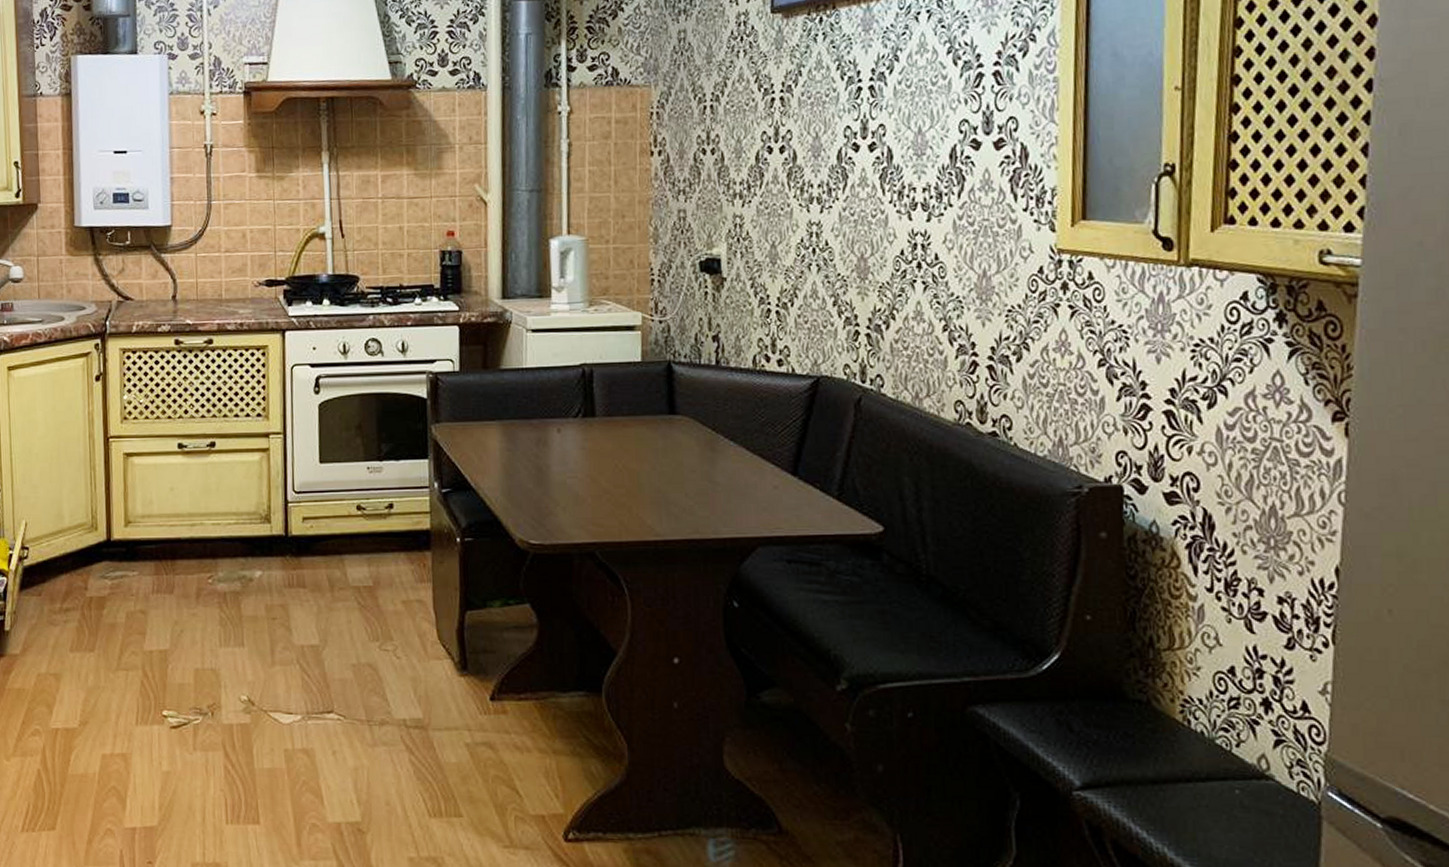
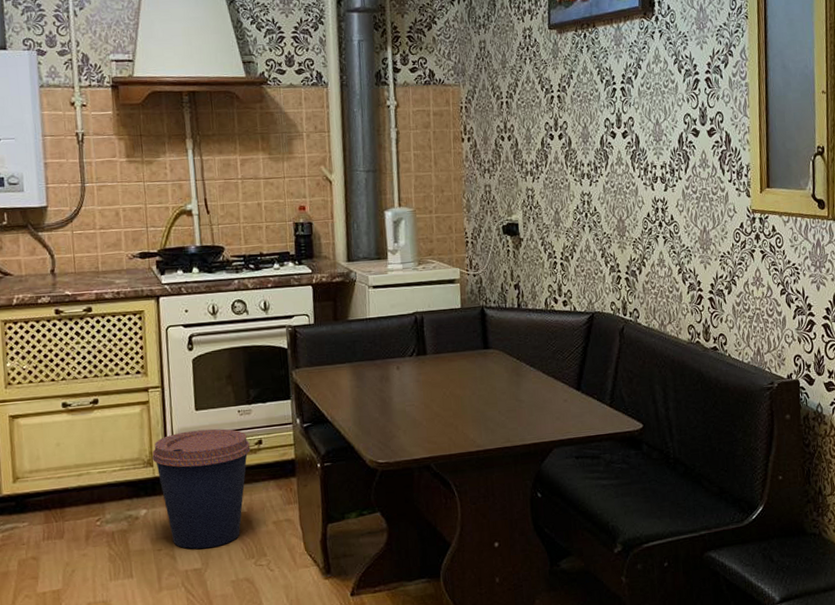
coffee cup: none [269,485,380,623] -> present [151,428,251,549]

